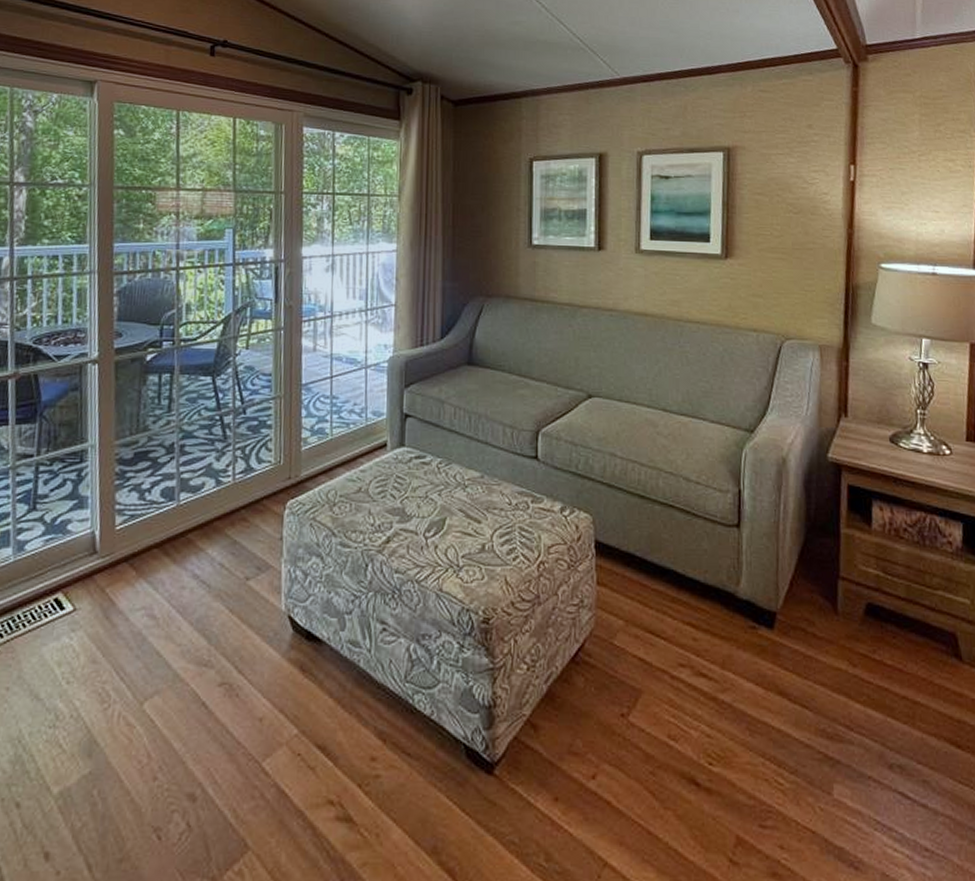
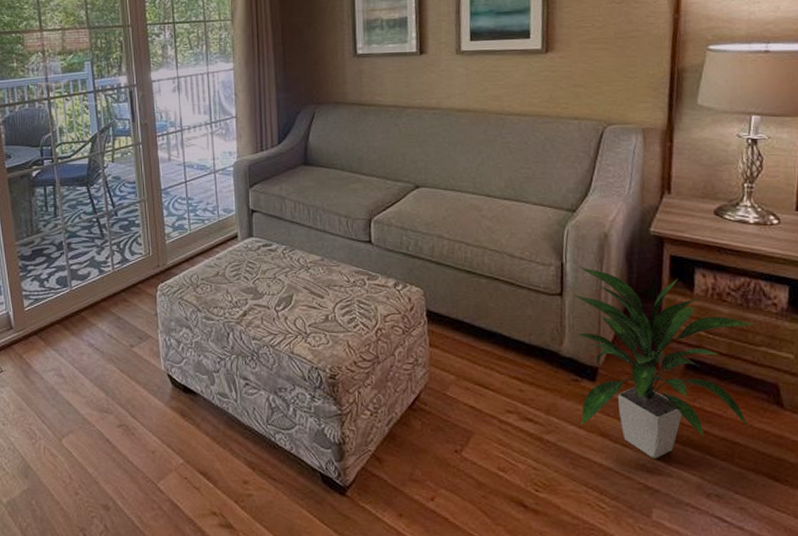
indoor plant: none [750,494,932,722] -> present [572,266,755,458]

